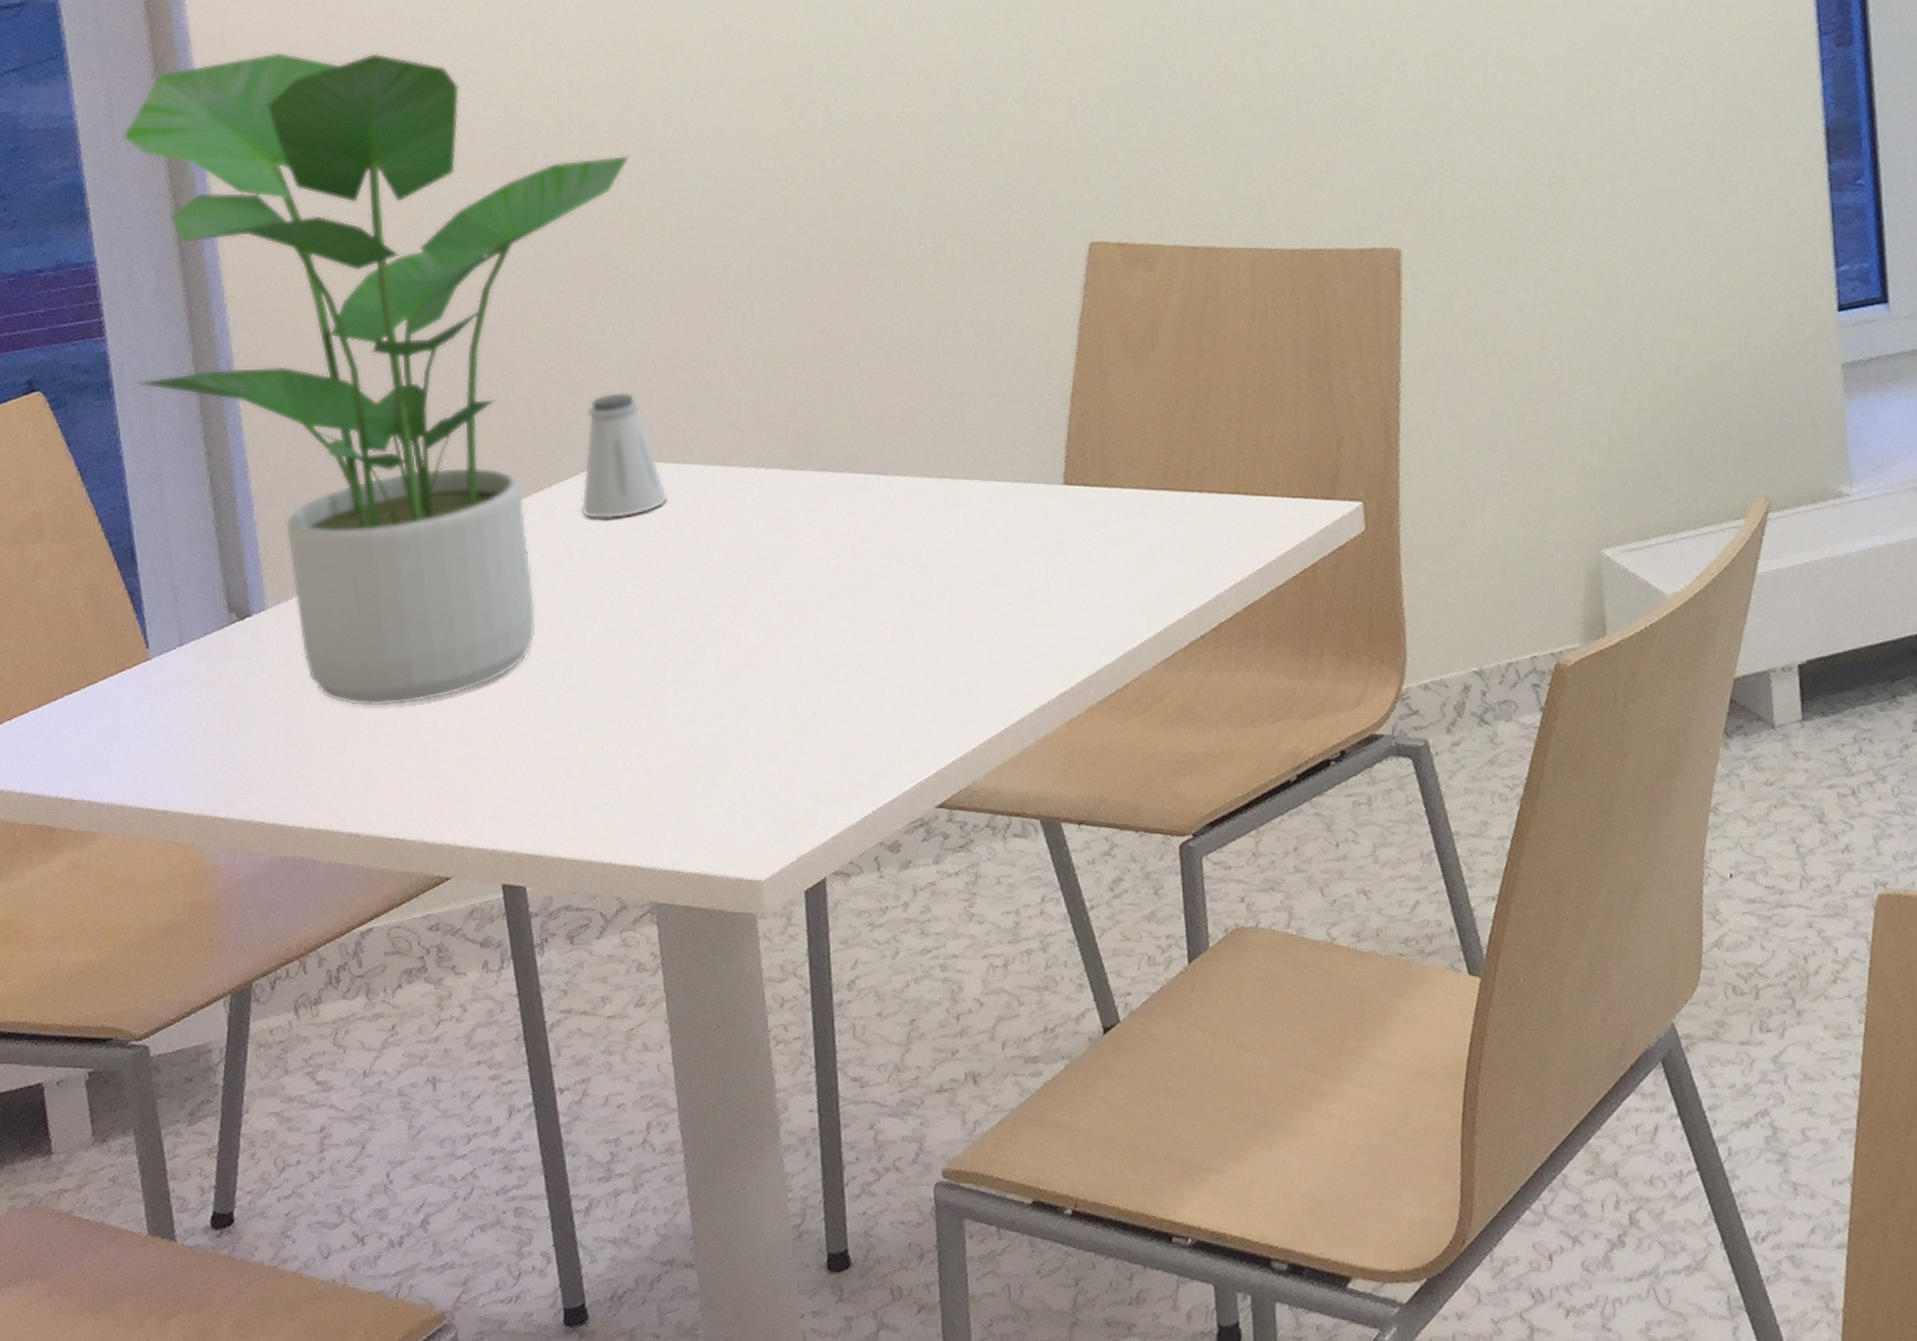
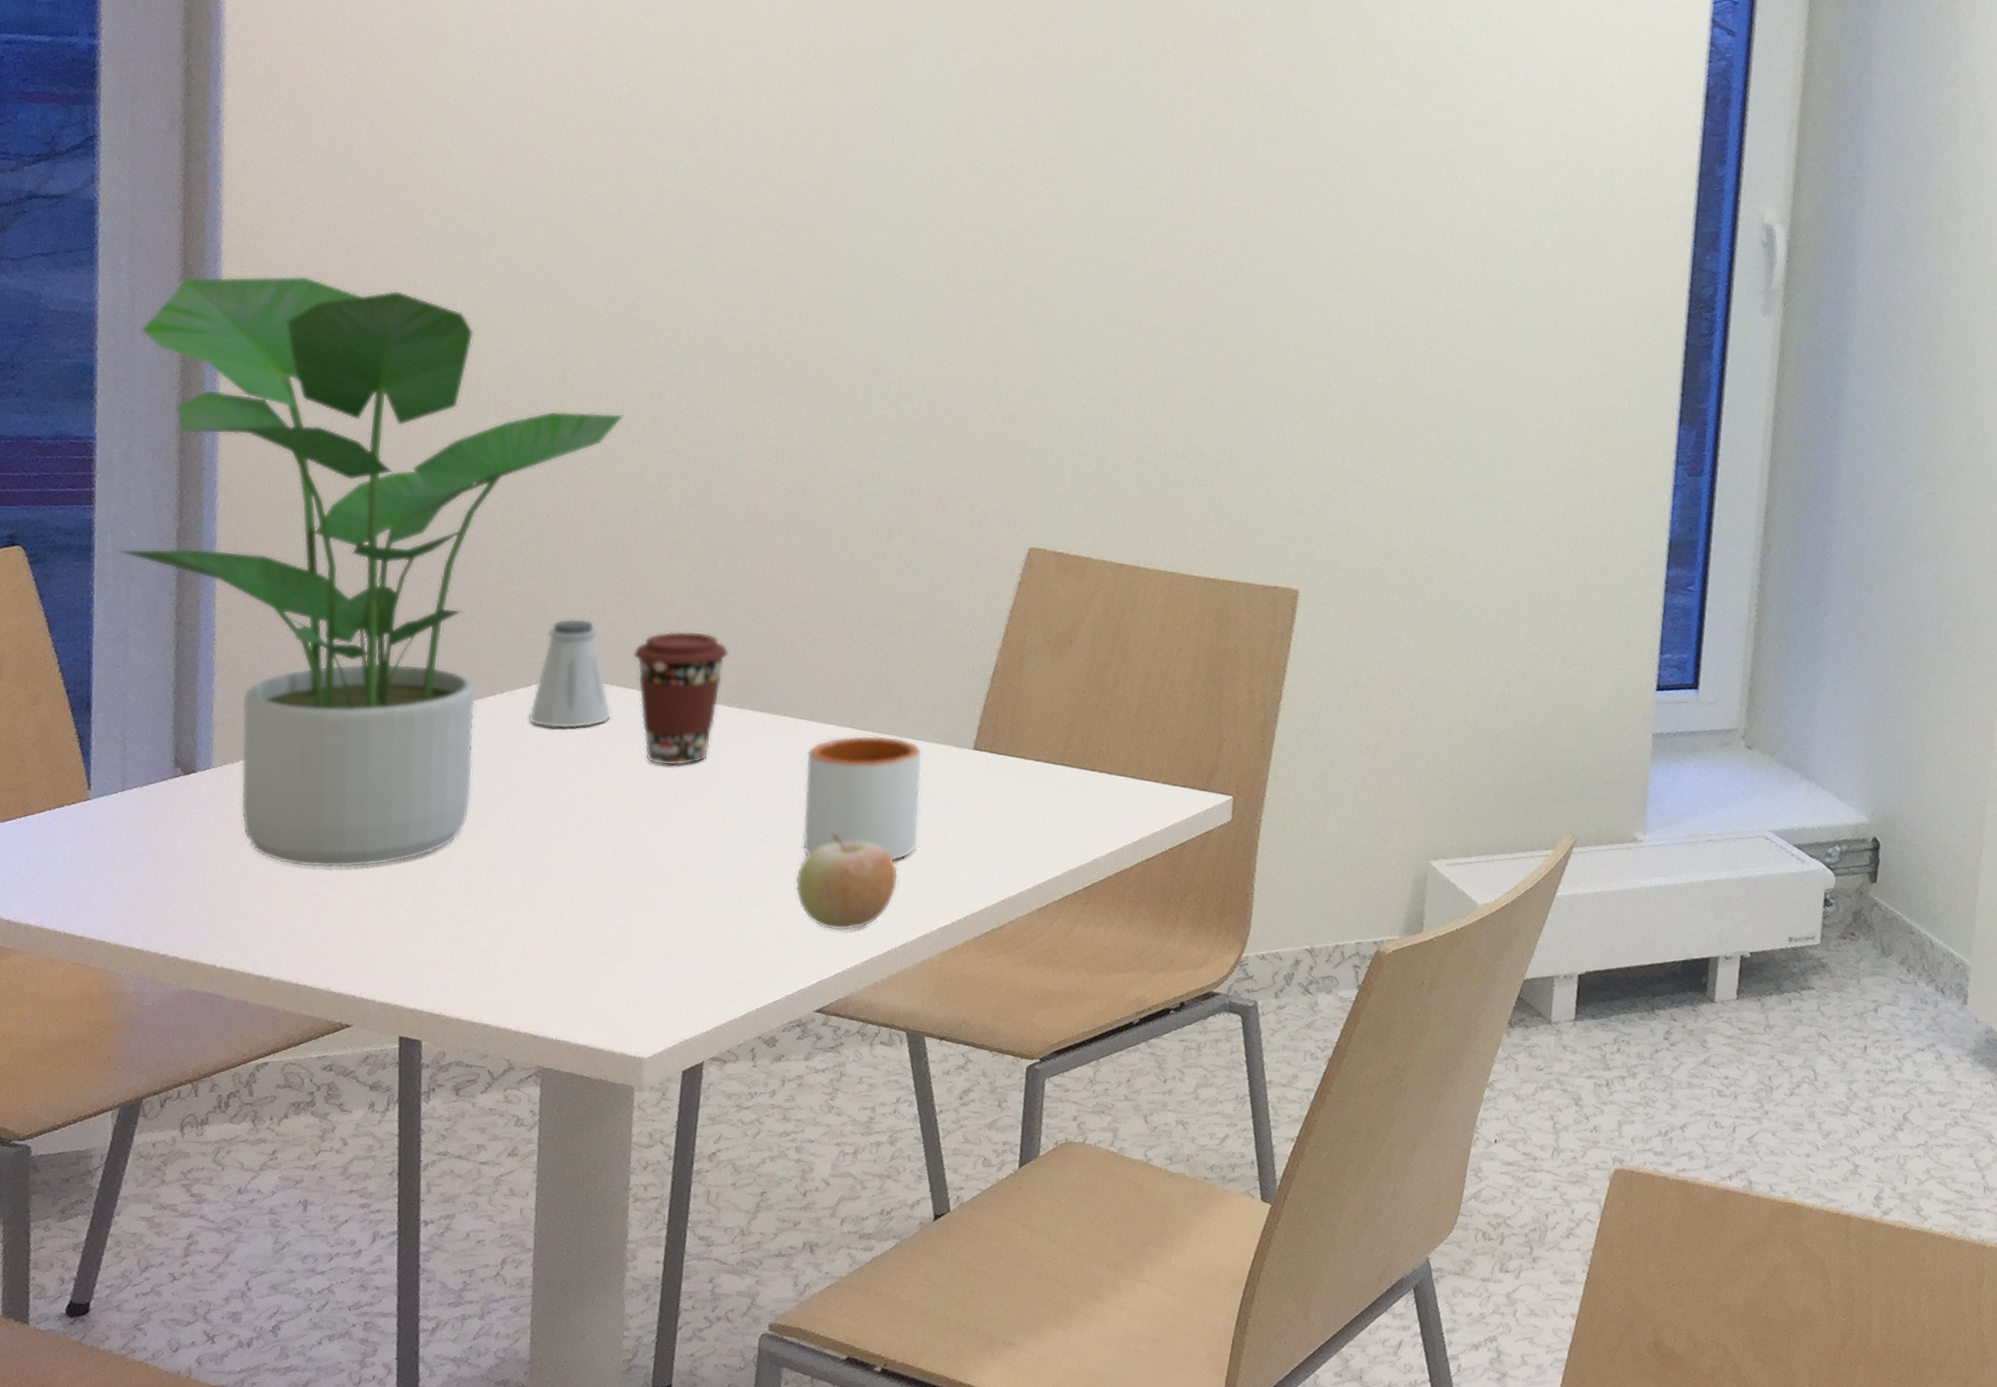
coffee cup: none [680,389,782,547] -> present [632,630,729,766]
mug: none [883,481,1020,629] -> present [802,735,923,861]
fruit: none [892,600,1005,712] -> present [795,833,899,931]

